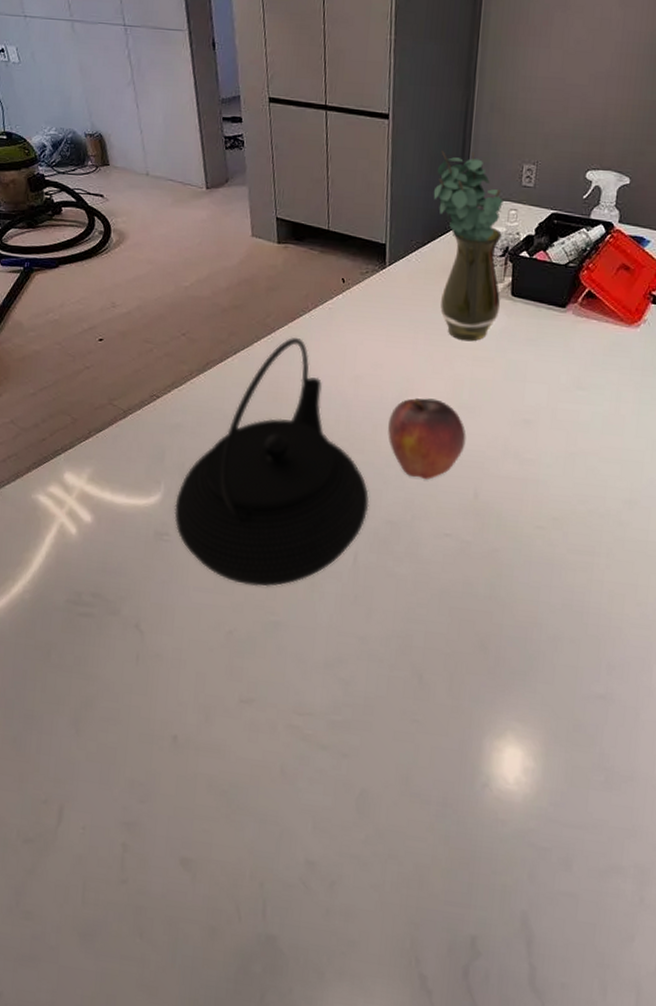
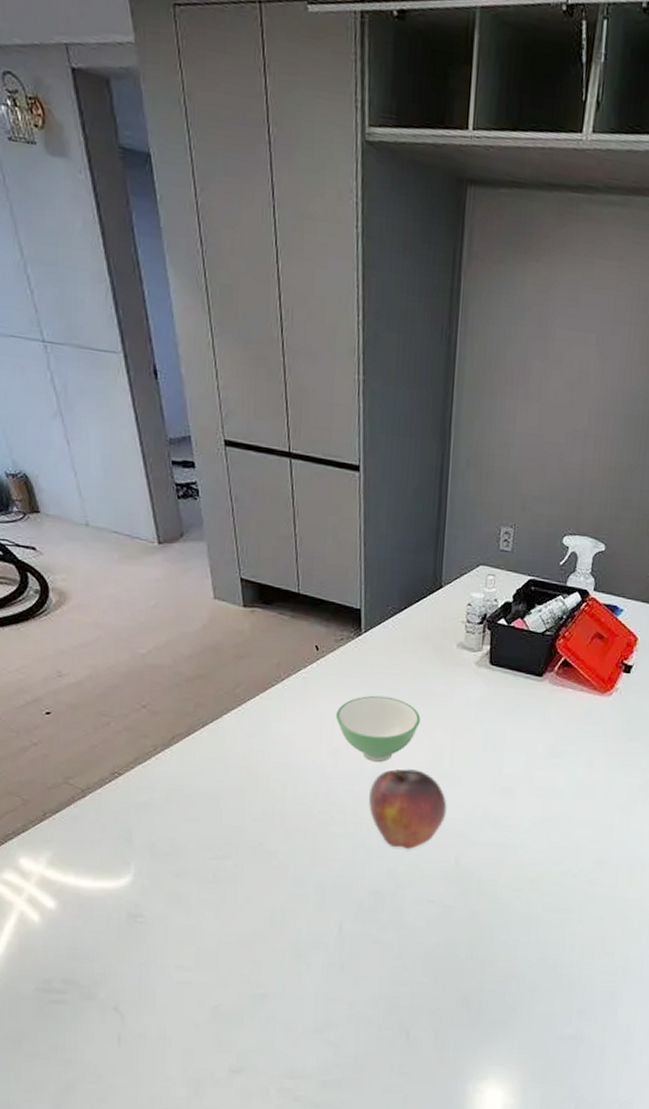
teapot: present [173,338,369,587] -> none [146,709,353,962]
bowl: none [359,325,441,391] -> present [336,695,421,763]
vase: present [433,150,504,342] -> none [409,508,481,711]

